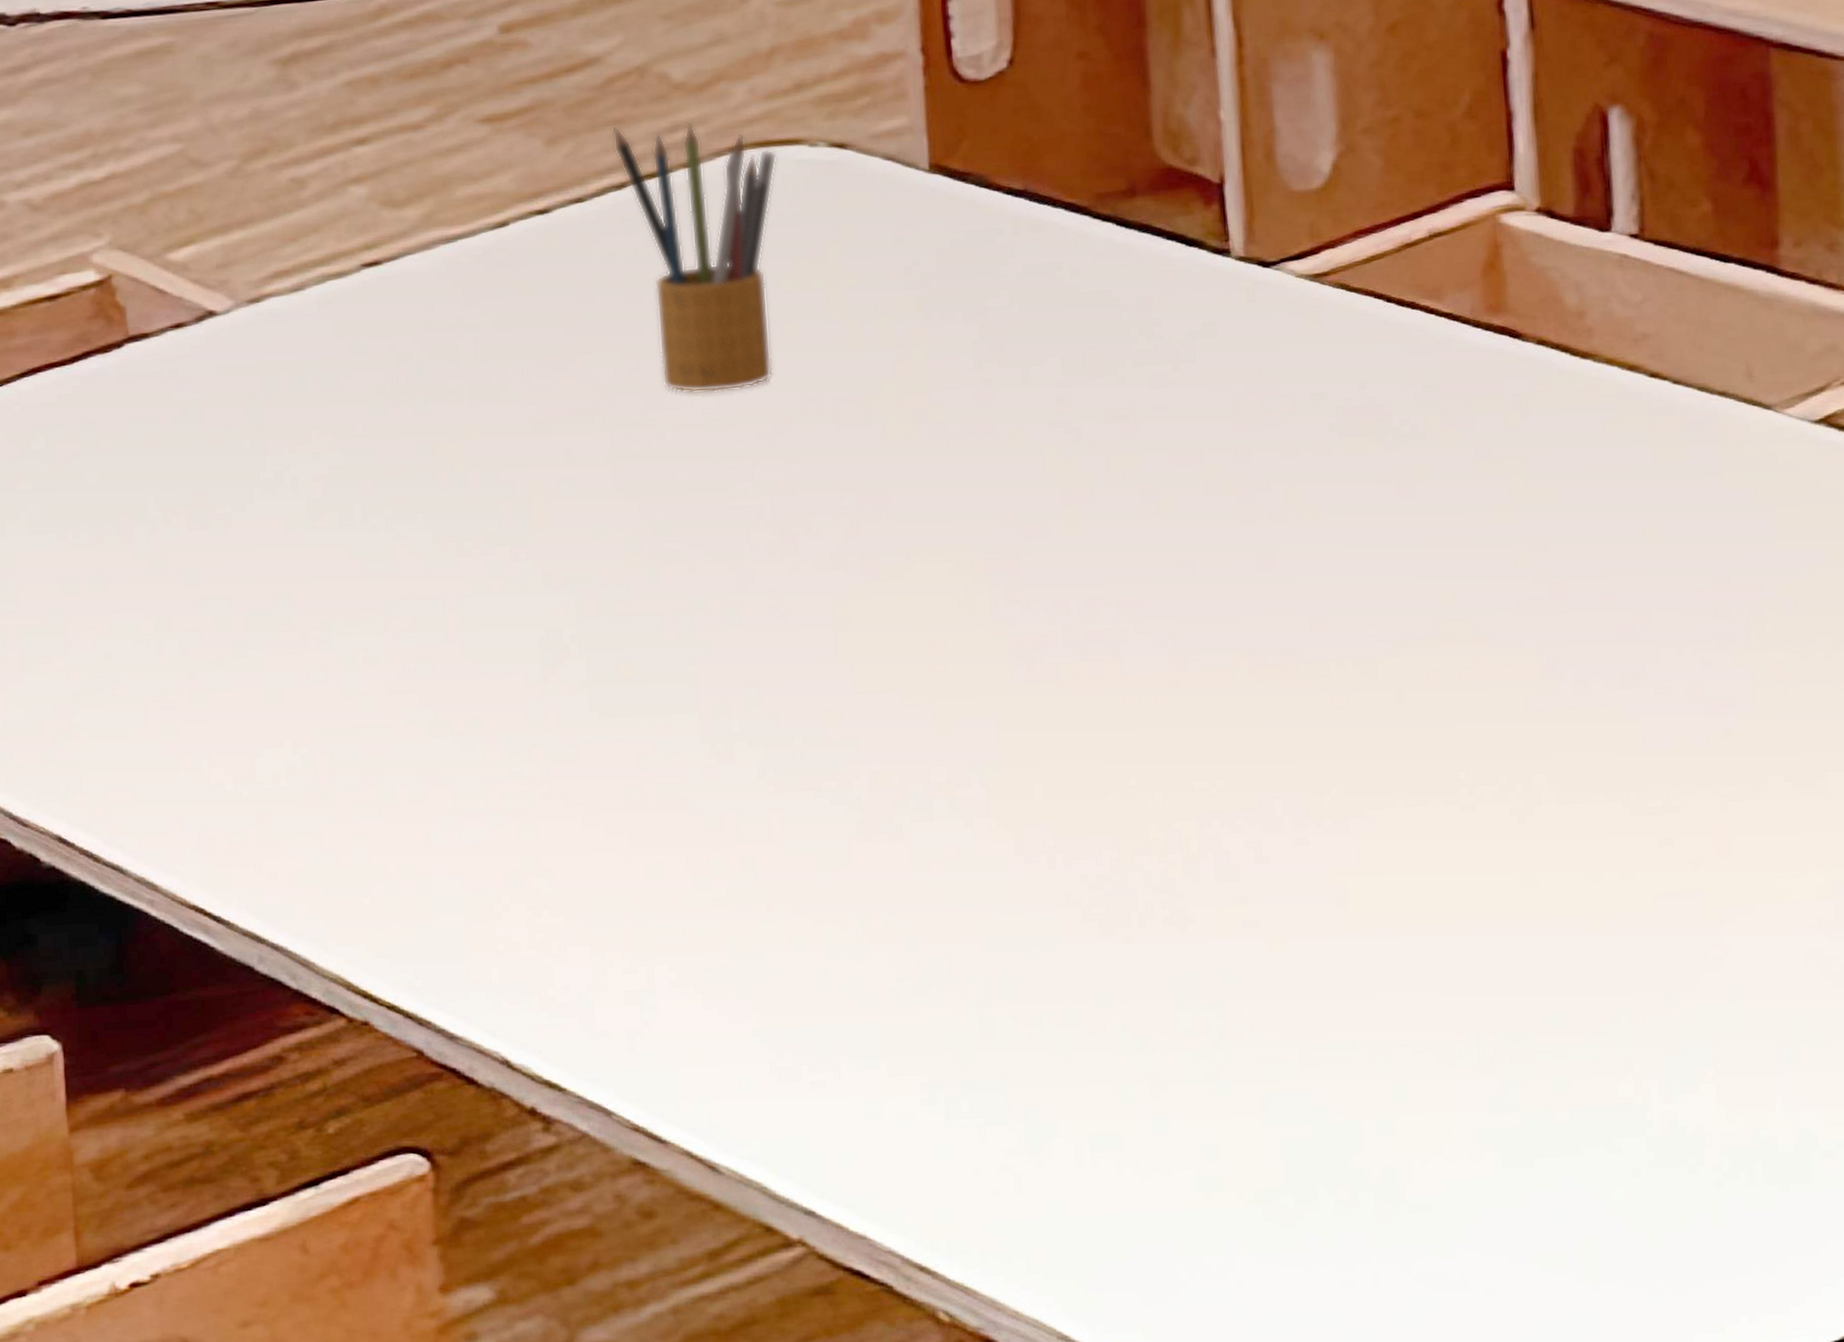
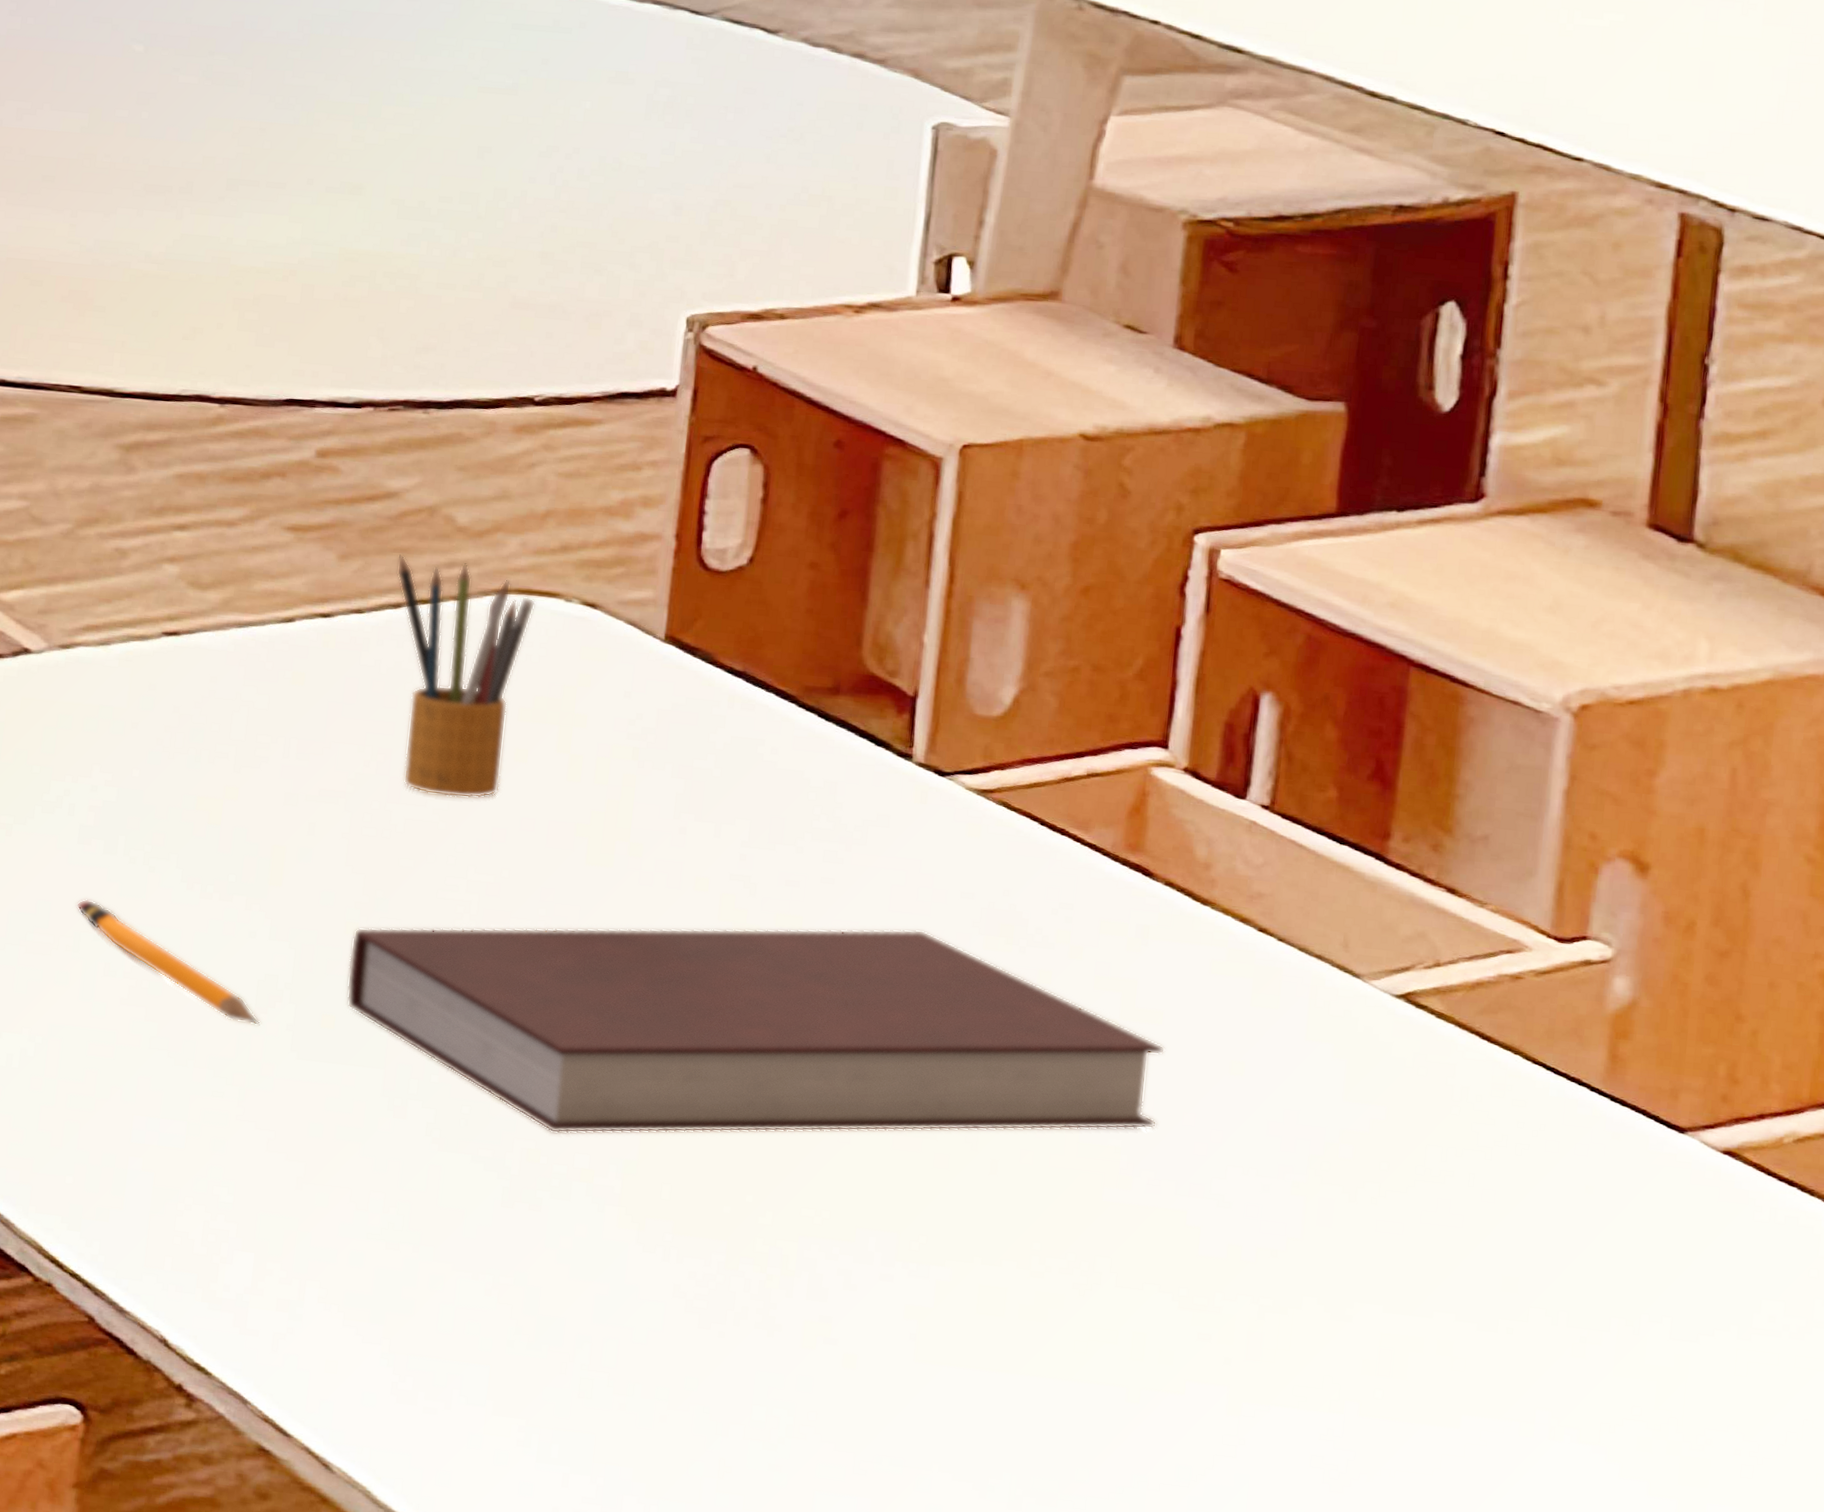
pencil: none [320,582,551,690] -> present [76,899,260,1026]
notebook: none [637,444,1572,749] -> present [346,927,1165,1134]

